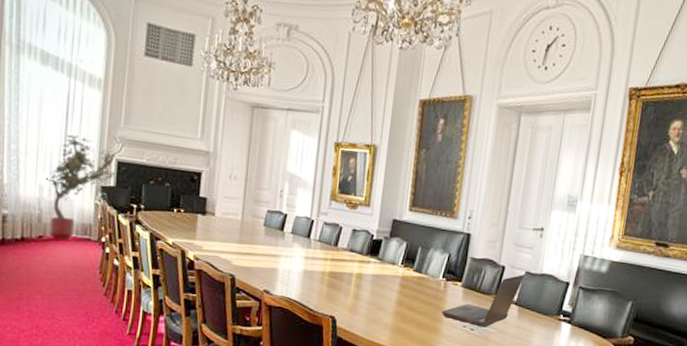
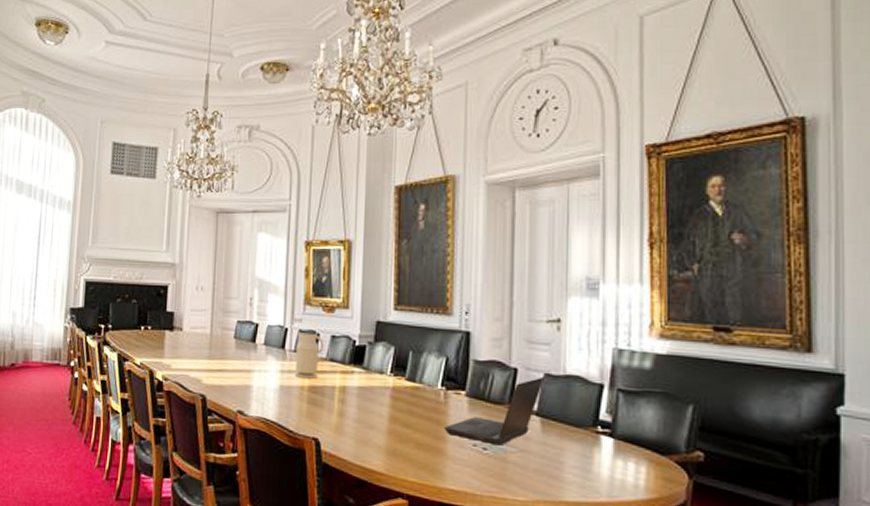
potted tree: present [46,135,115,240] -> none [19,258,84,366]
water jug: none [317,225,346,266] -> present [294,332,325,379]

